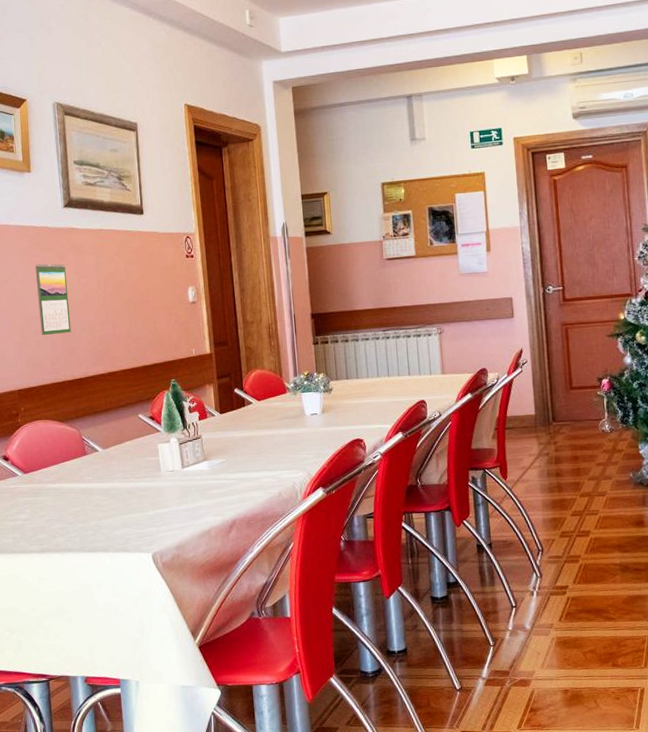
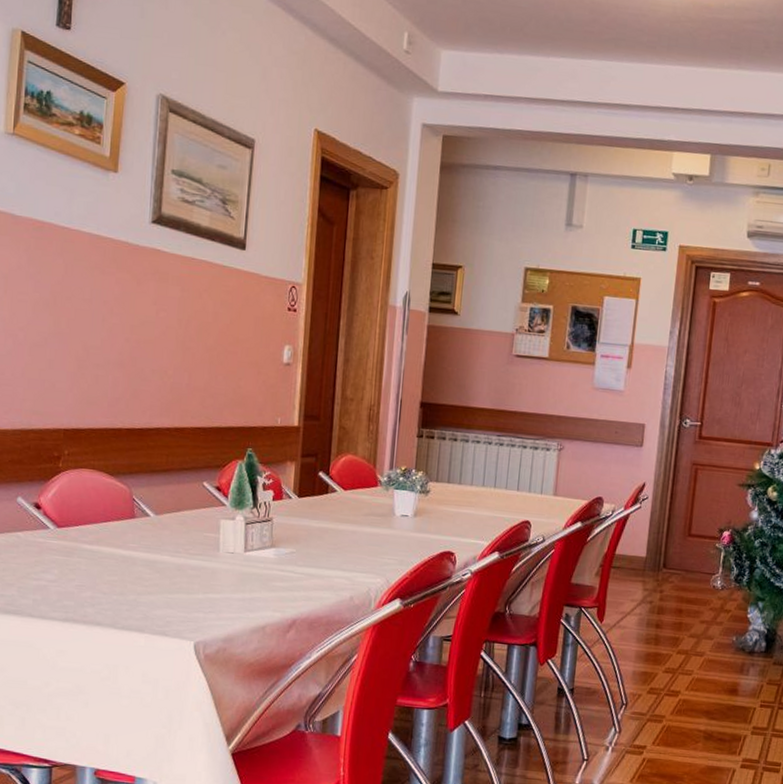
calendar: present [35,263,72,336] -> none [102,284,143,373]

